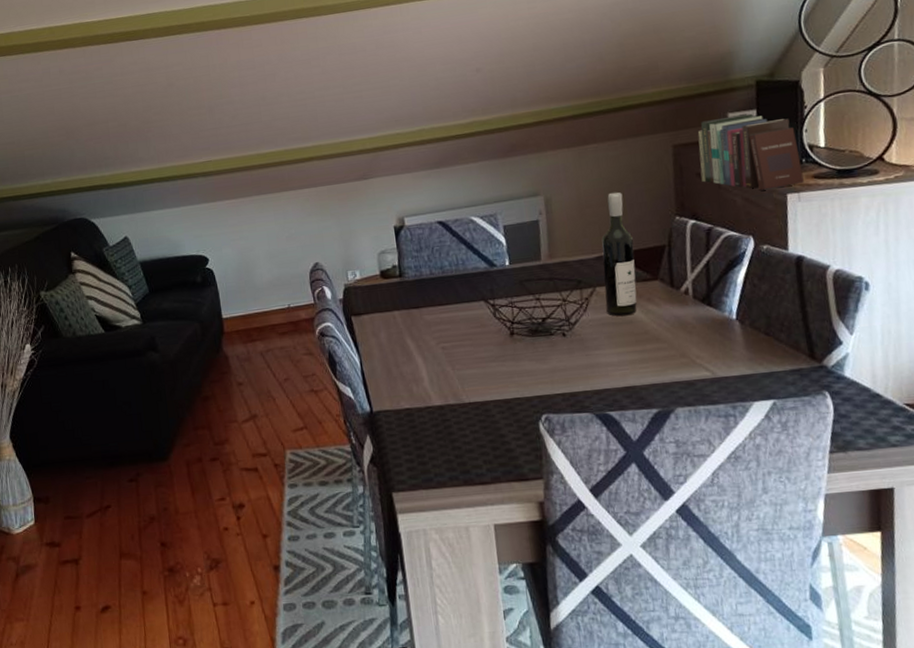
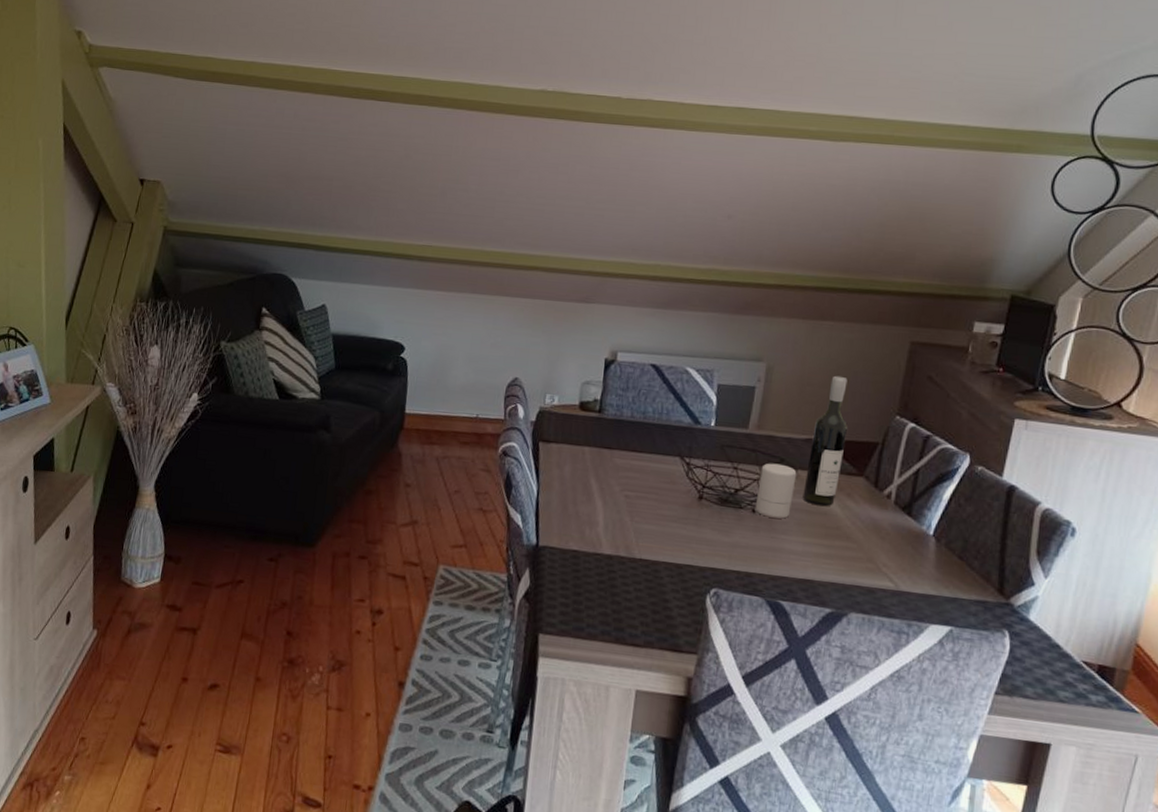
candle: none [562,285,599,338] -> present [755,463,797,519]
books: present [697,113,804,191] -> none [931,324,1039,412]

